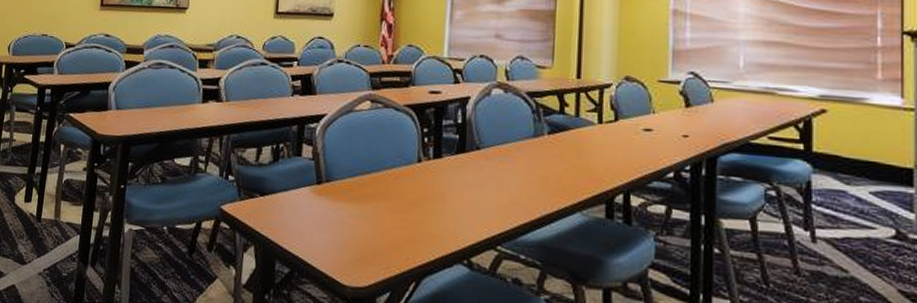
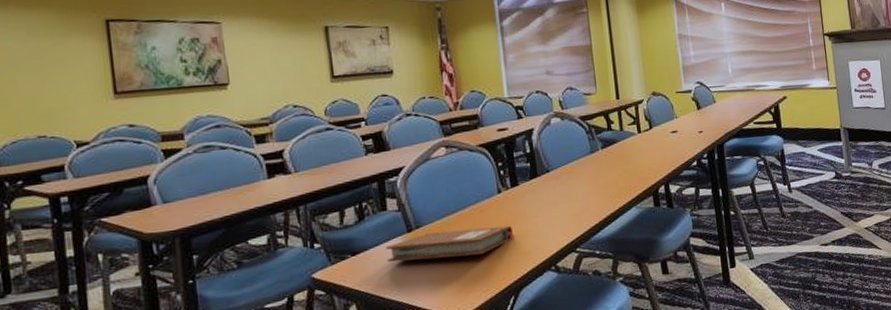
notebook: none [292,189,427,226] -> present [385,225,514,262]

